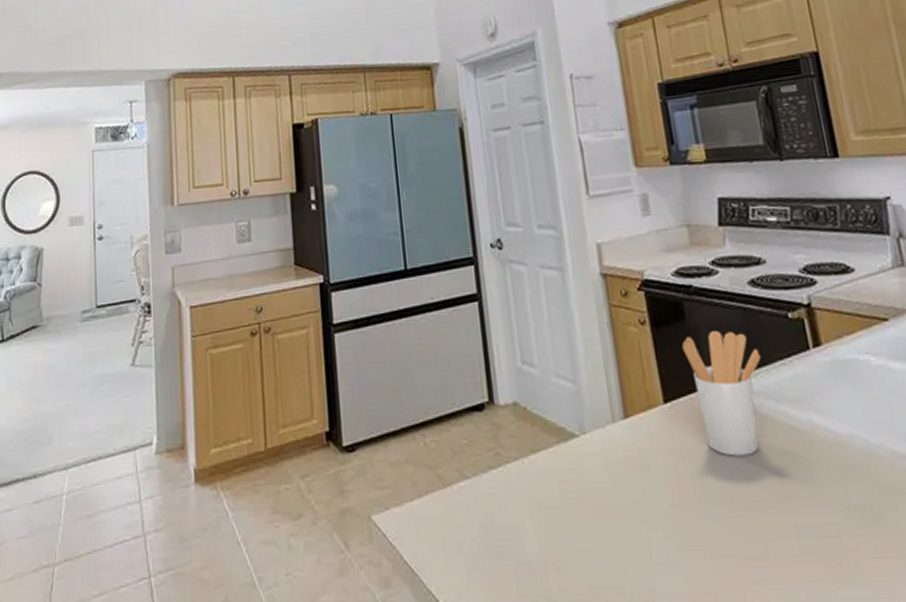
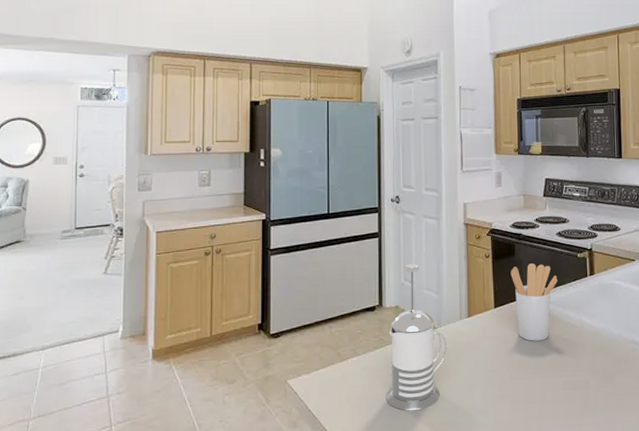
french press: none [509,337,598,568] -> present [386,263,447,411]

